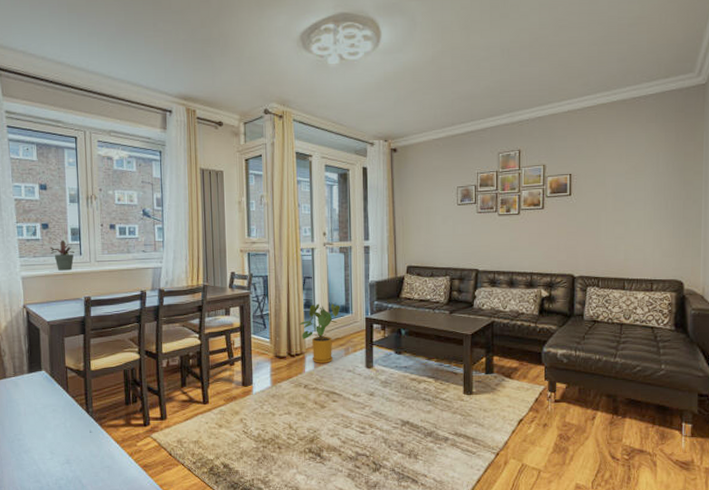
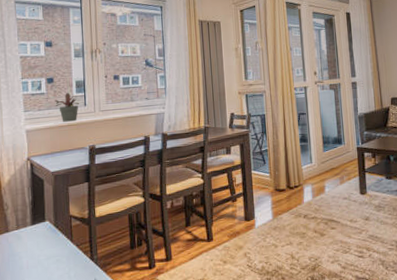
house plant: present [299,303,341,363] -> none [296,136,334,193]

